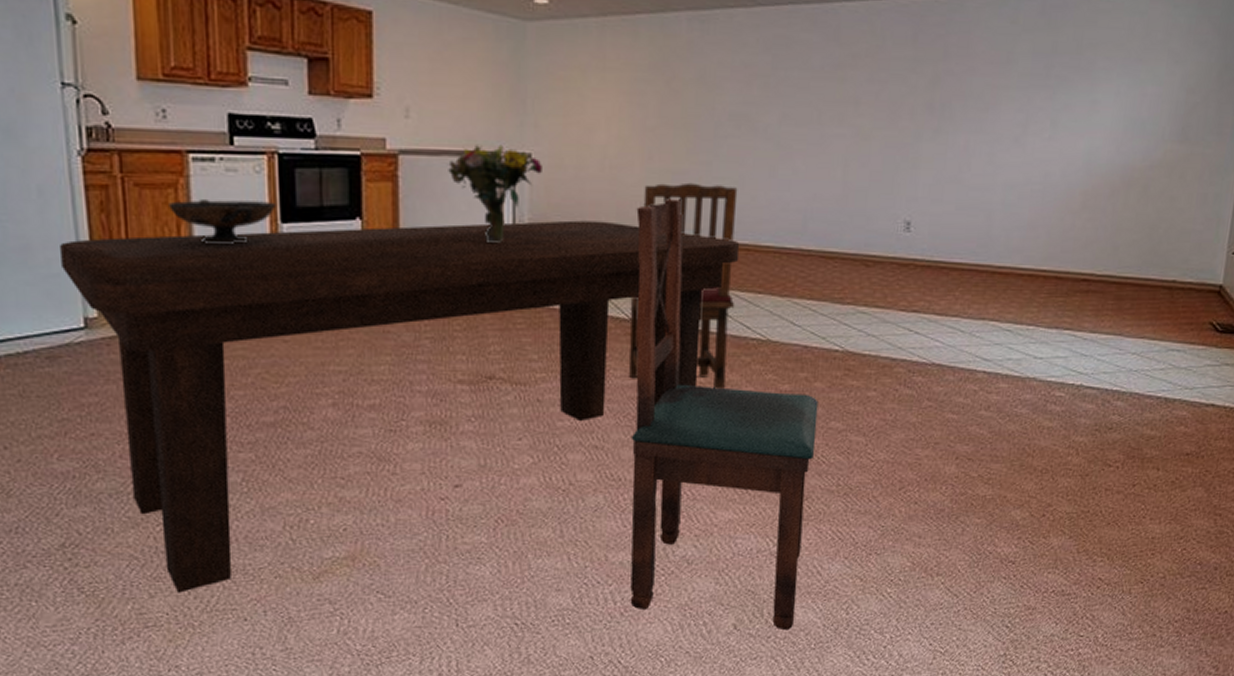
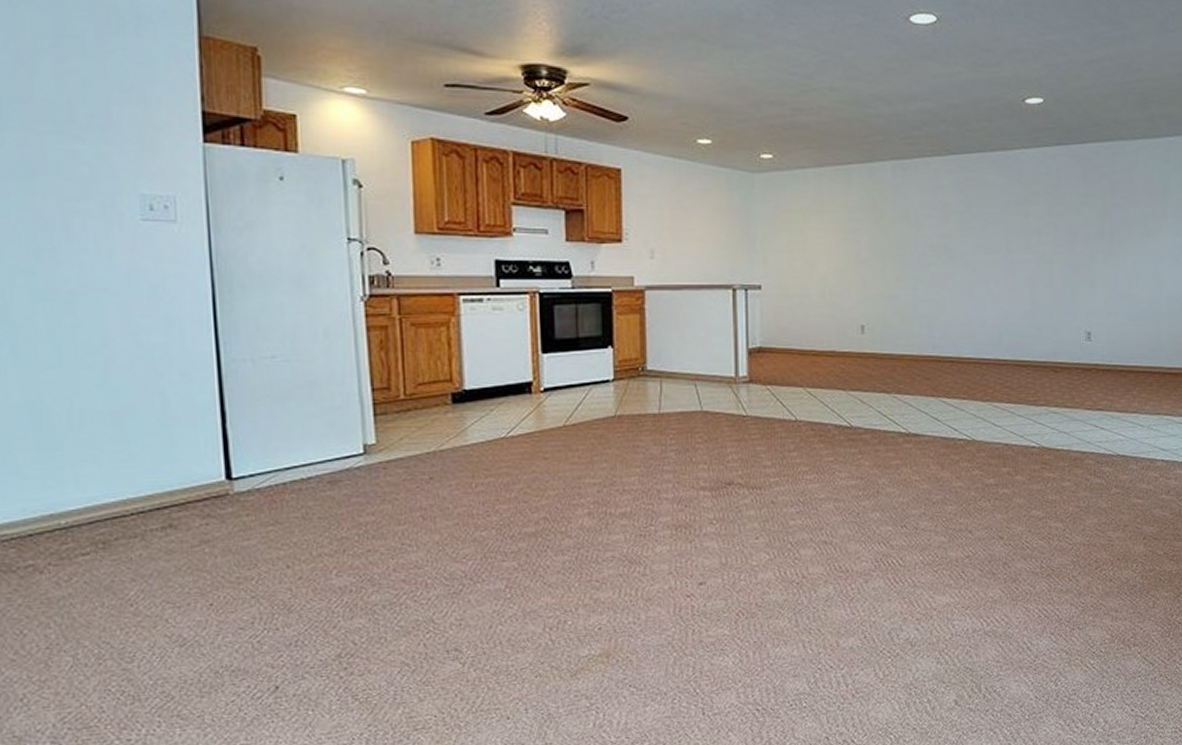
dining table: present [58,220,740,593] -> none [342,341,945,696]
decorative bowl: present [167,200,276,244] -> none [440,335,537,374]
bouquet: present [448,144,542,244] -> none [688,278,771,365]
dining chair: present [629,182,738,389] -> none [851,305,943,485]
dining chair: present [630,199,819,631] -> none [854,320,1020,704]

